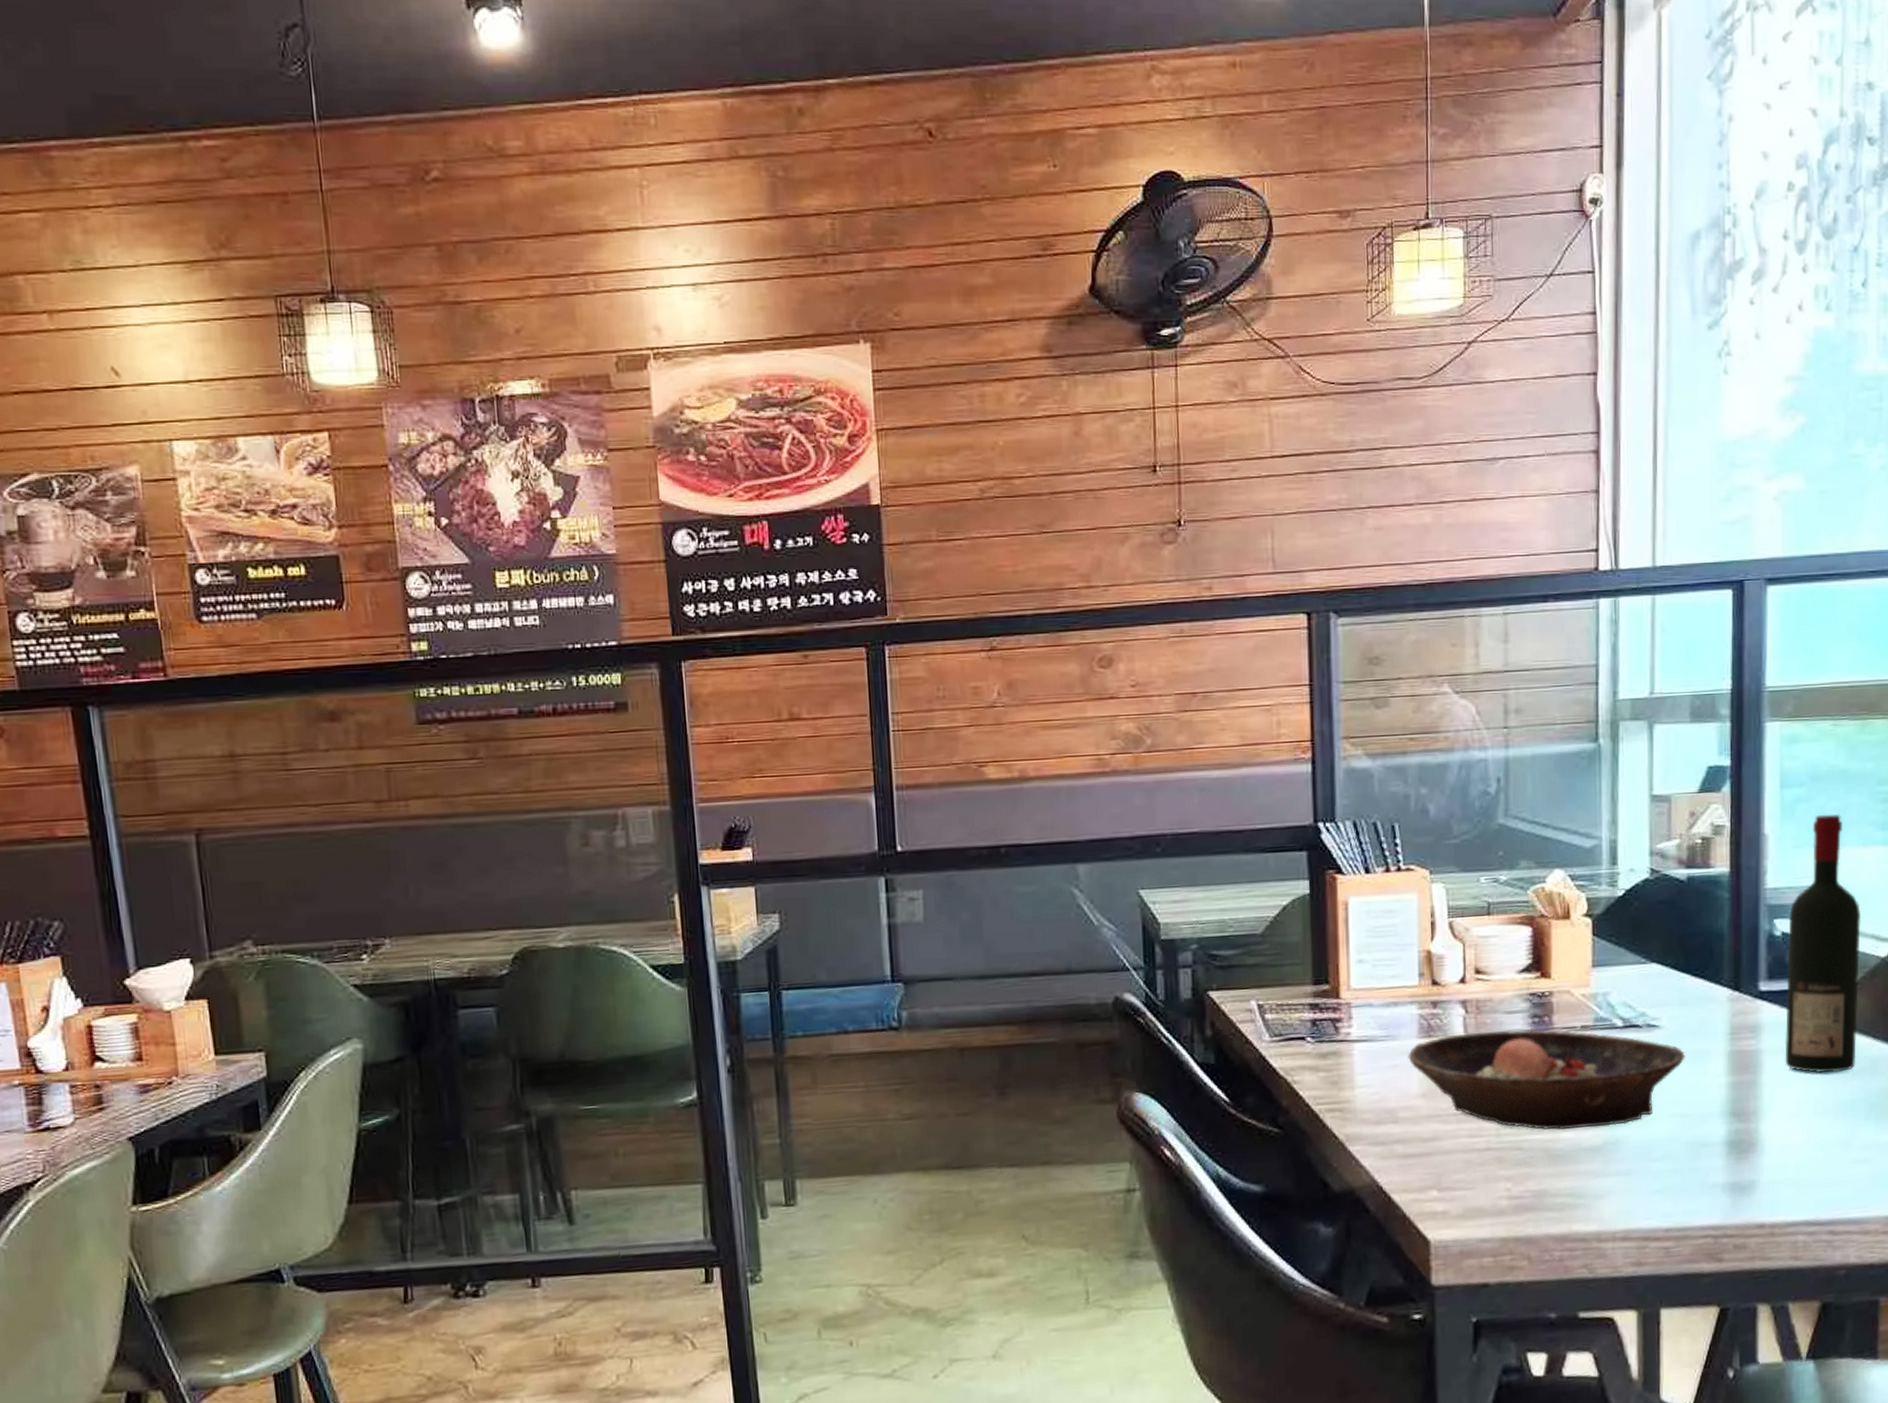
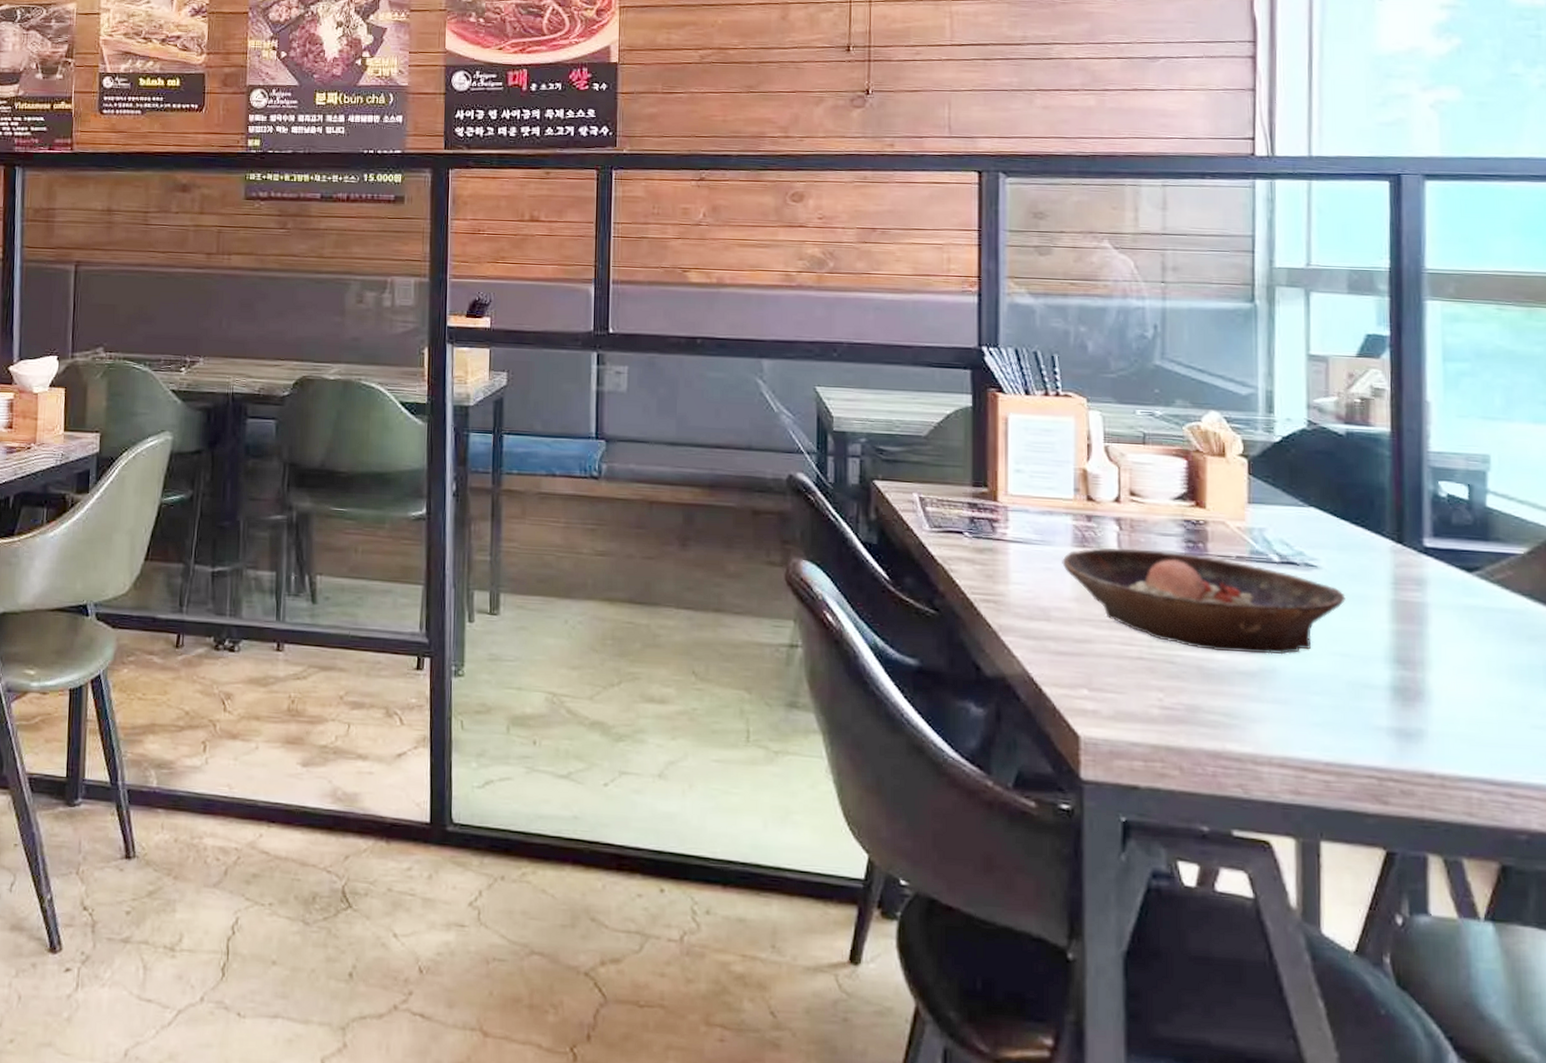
wine bottle: present [1785,814,1862,1074] -> none [1453,389,1534,636]

